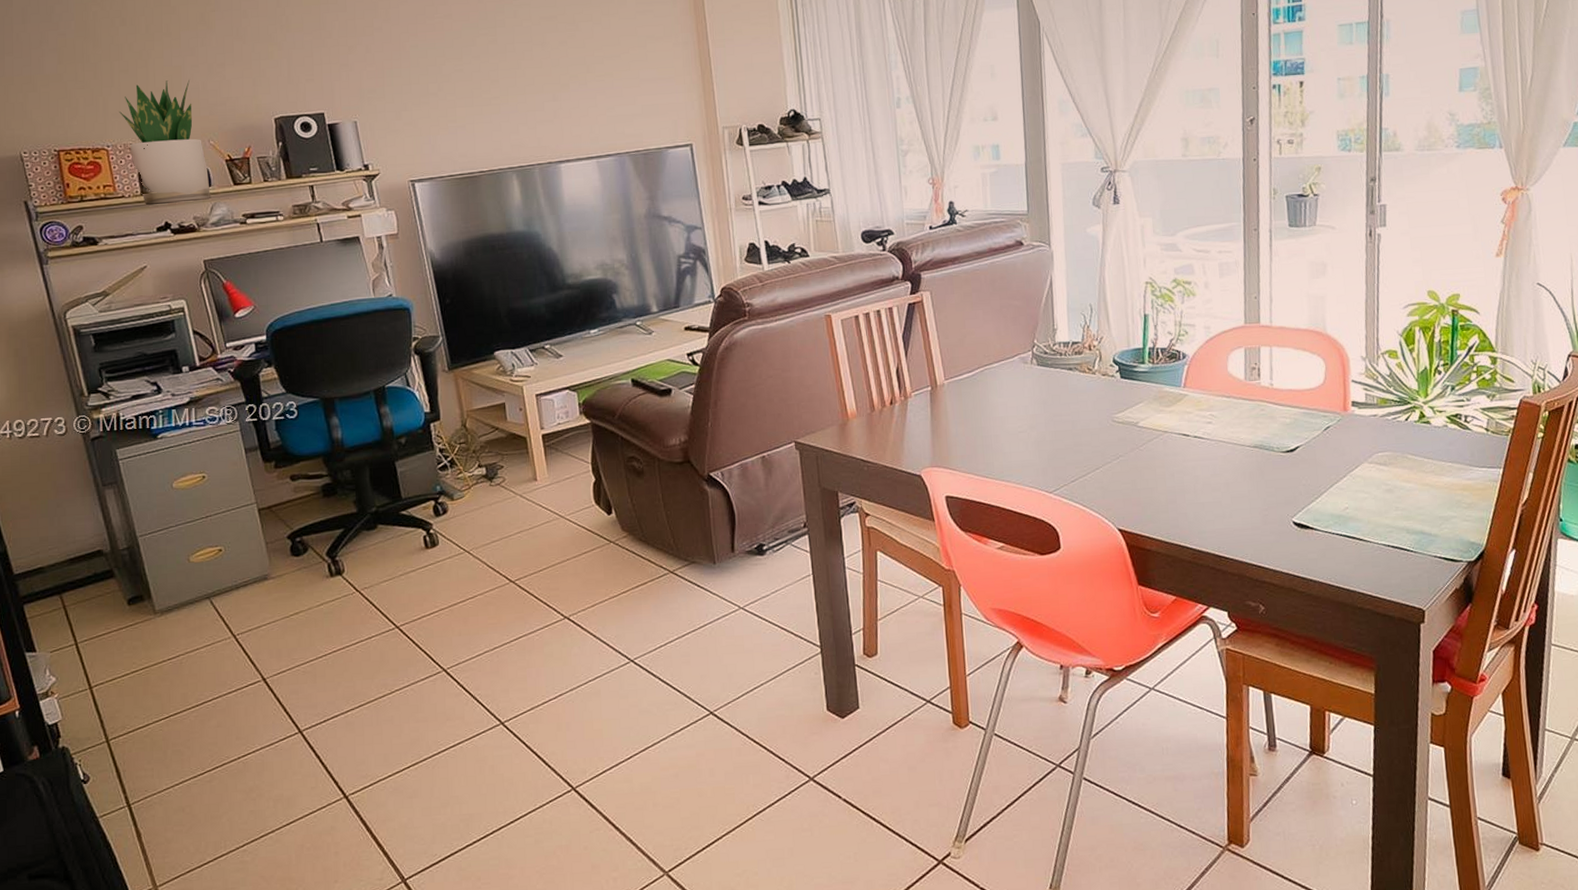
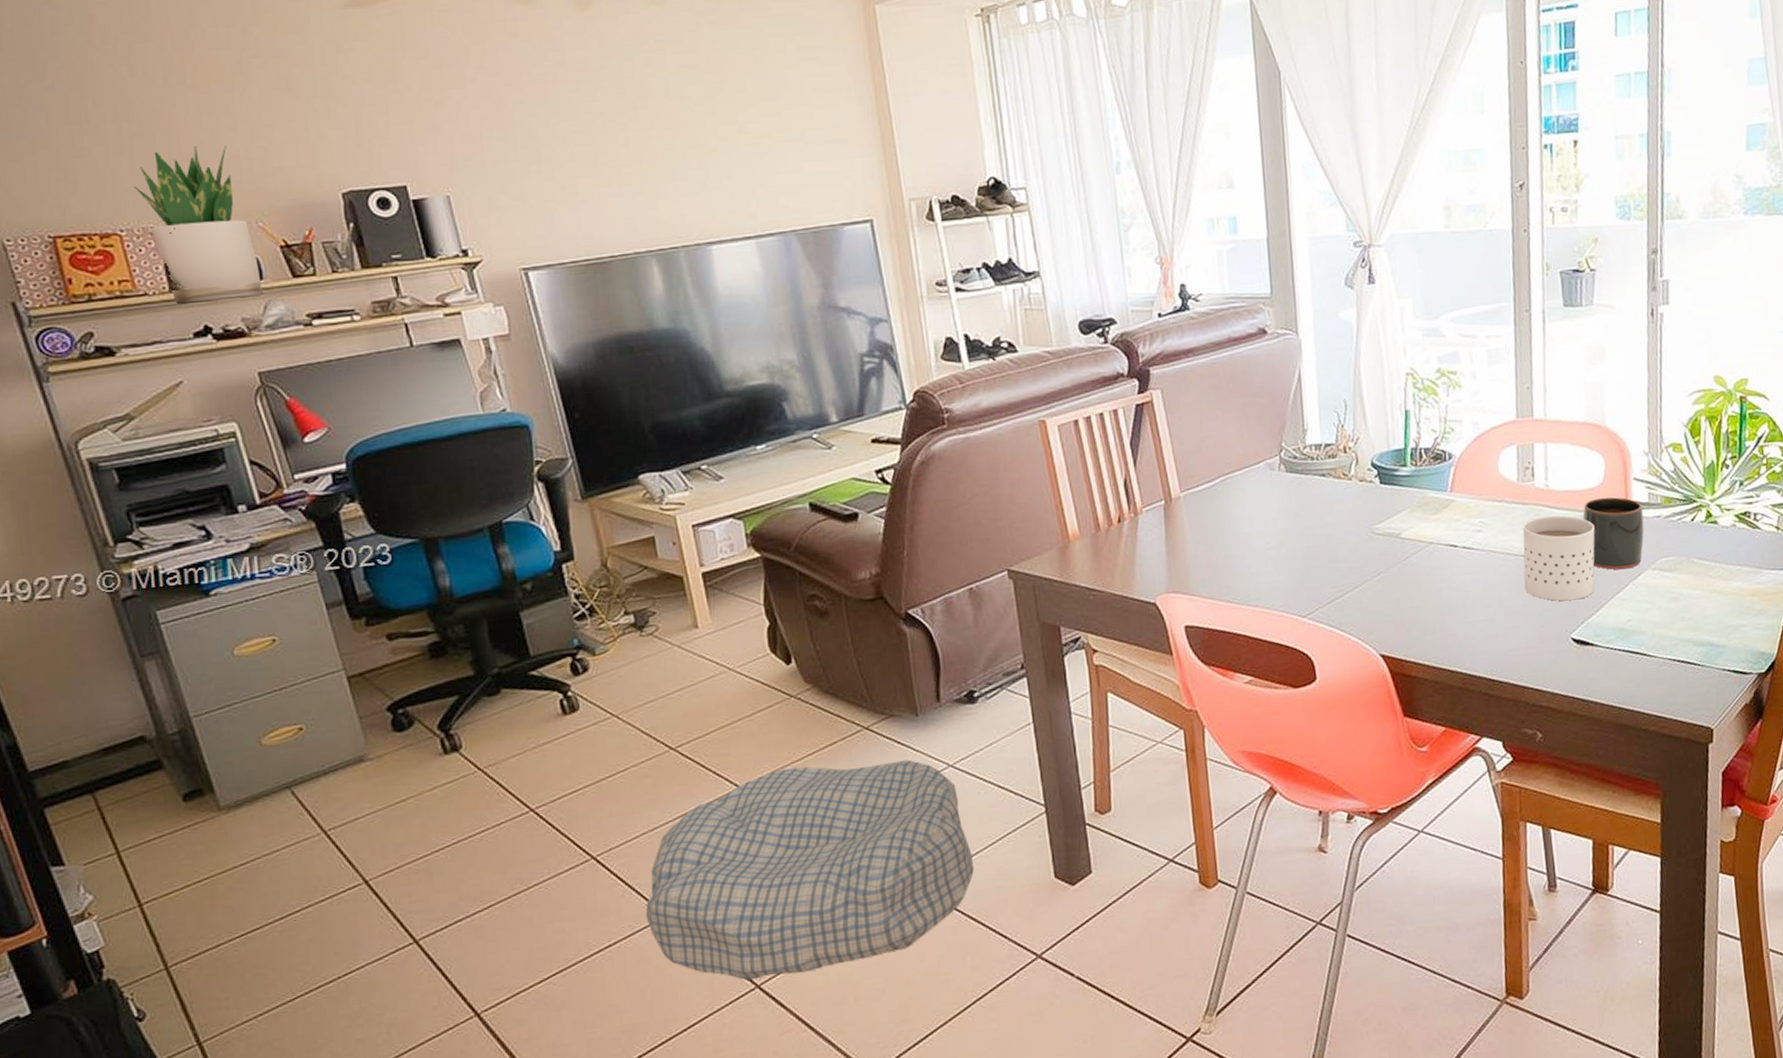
dog bed: none [484,601,758,783] -> present [645,759,974,981]
mug: none [1249,411,1316,488] -> present [1522,515,1596,601]
mug: none [1304,396,1362,462] -> present [1582,497,1645,570]

